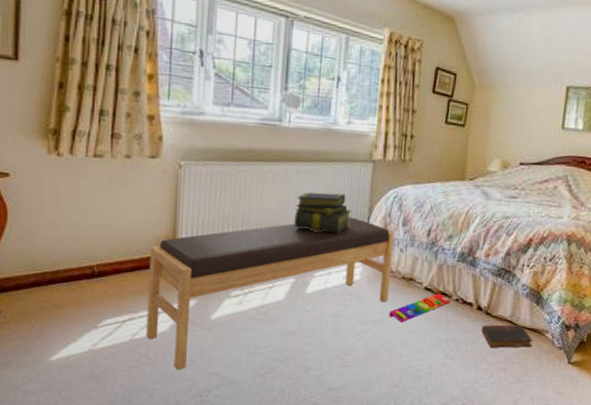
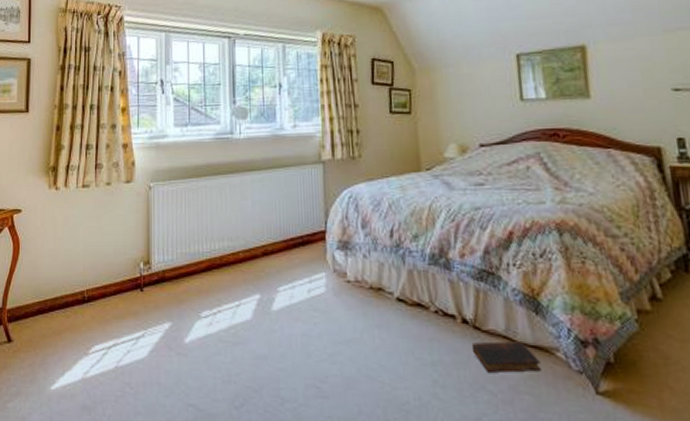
bench: present [146,217,394,370] -> none [128,223,359,401]
stack of books: present [294,192,351,233] -> none [253,199,308,242]
knob puzzle: present [389,293,451,322] -> none [361,304,429,341]

